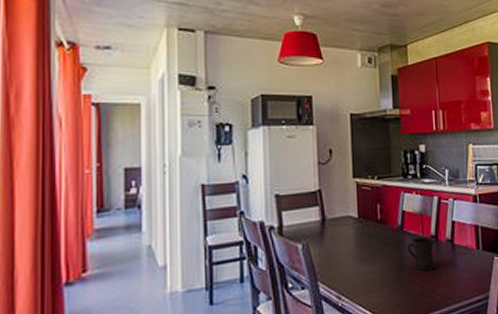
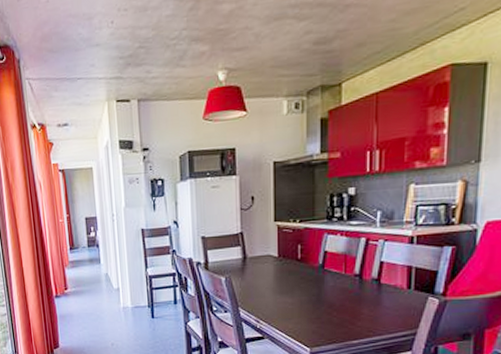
mug: present [407,237,436,271] -> none [327,275,360,305]

